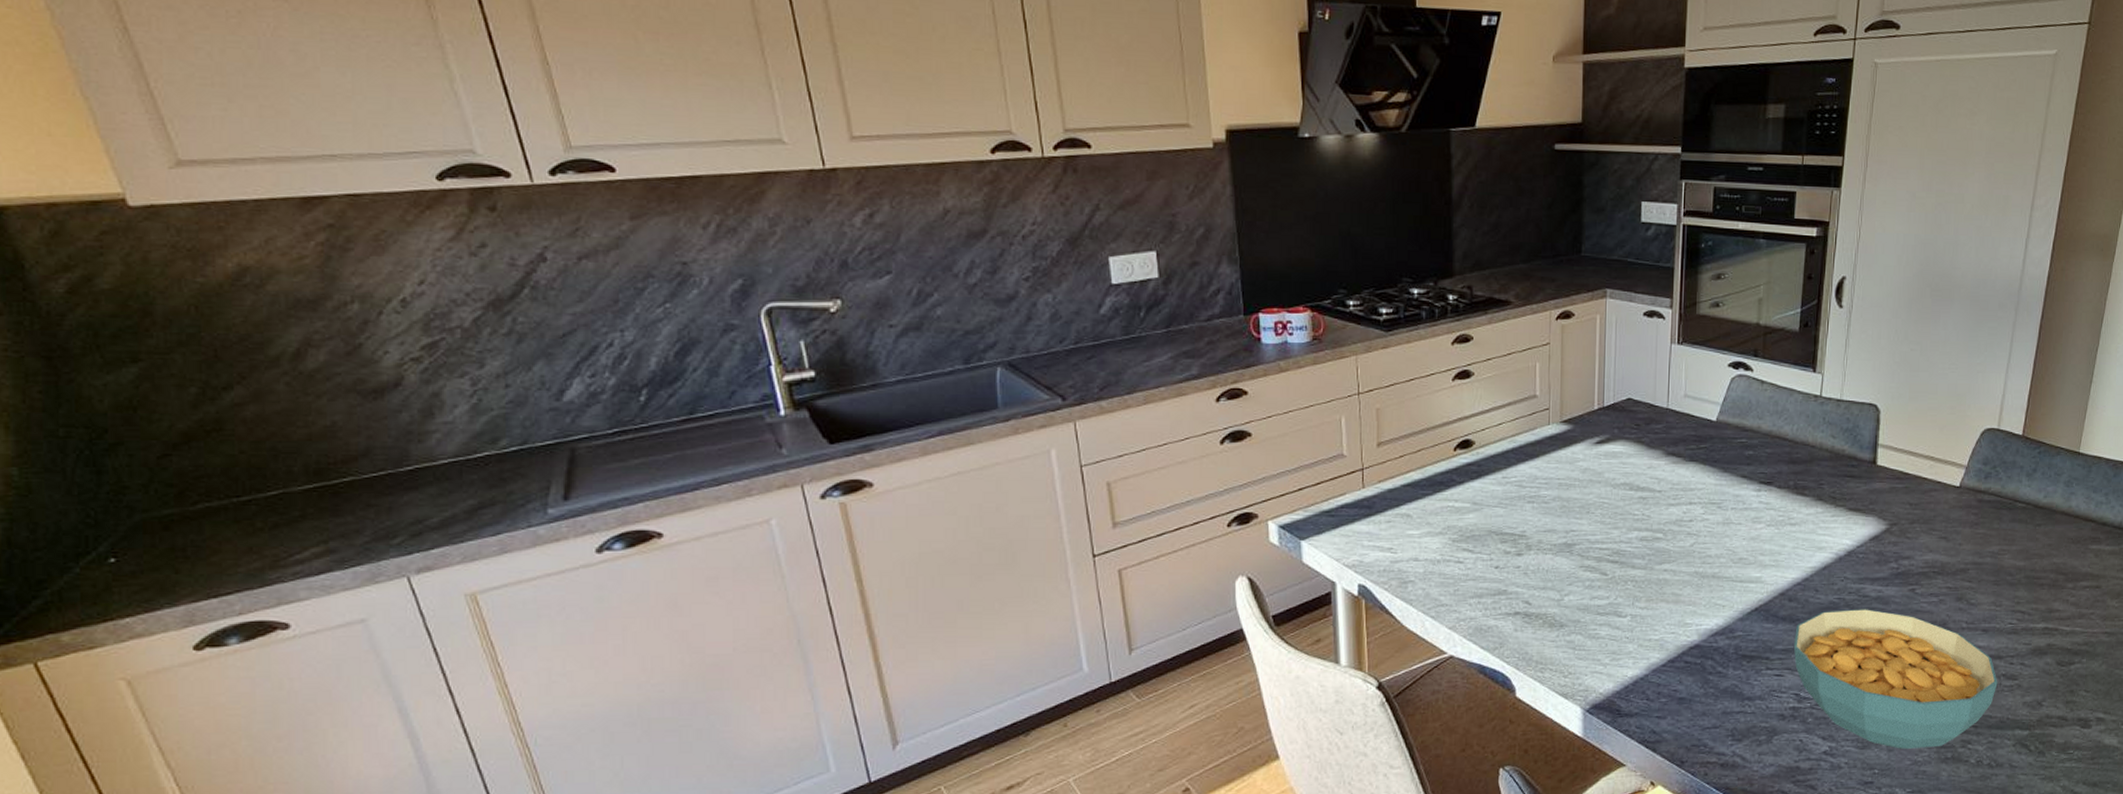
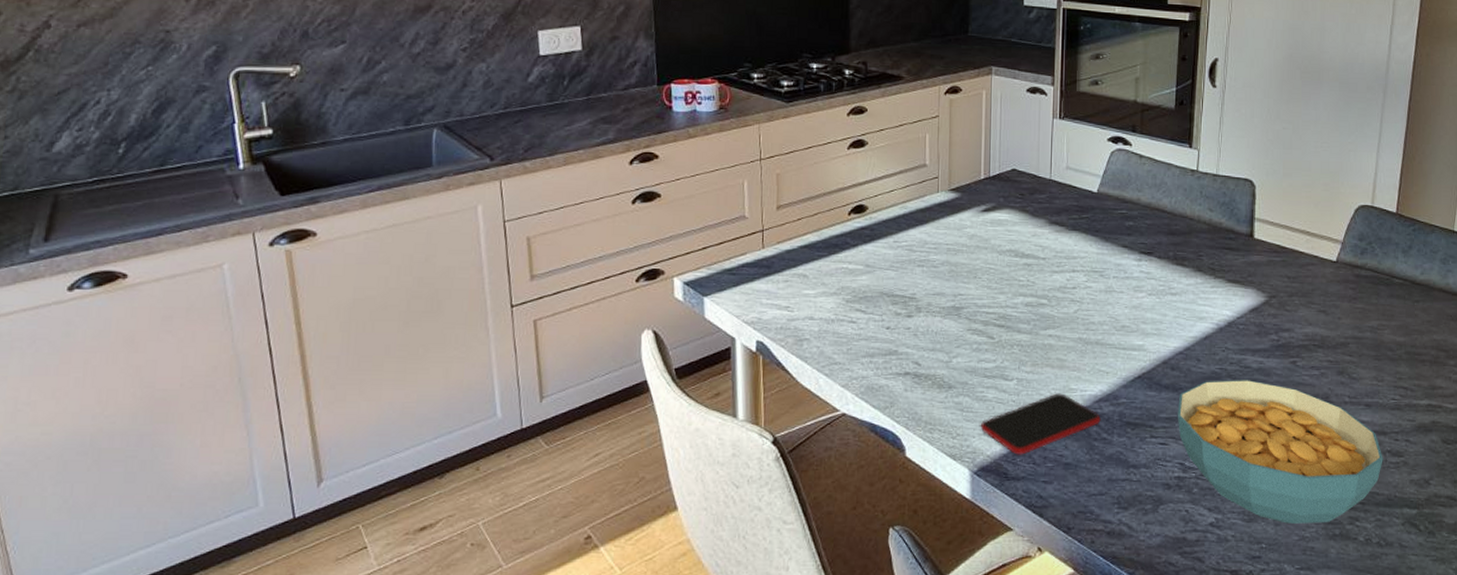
smartphone: none [1594,628,1716,692] -> present [981,393,1101,455]

